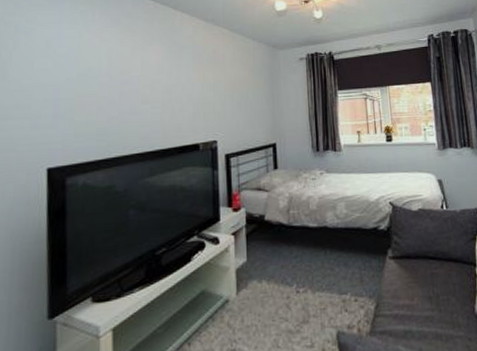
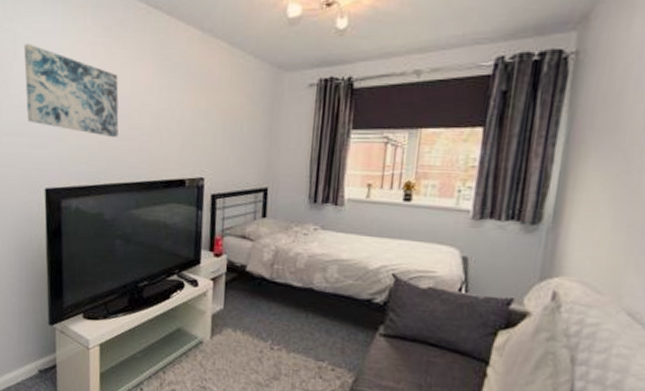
wall art: none [26,34,130,113] -> present [23,43,119,138]

